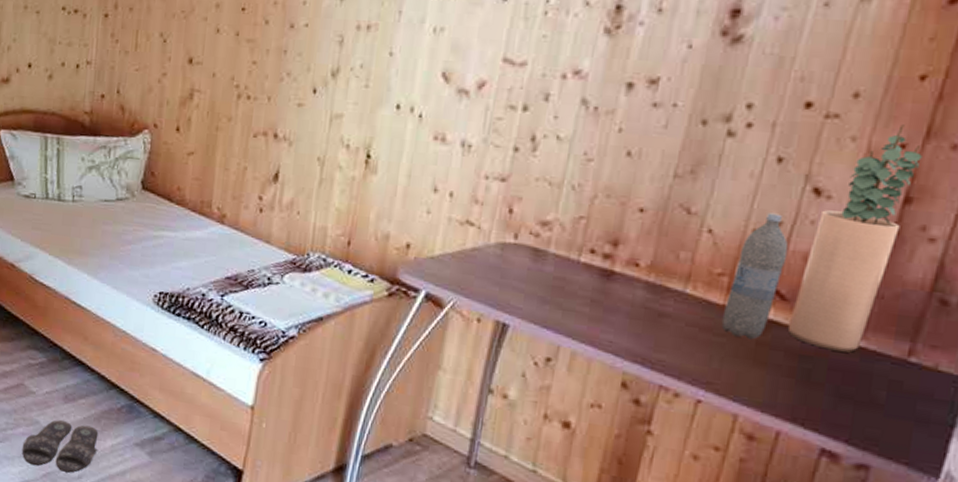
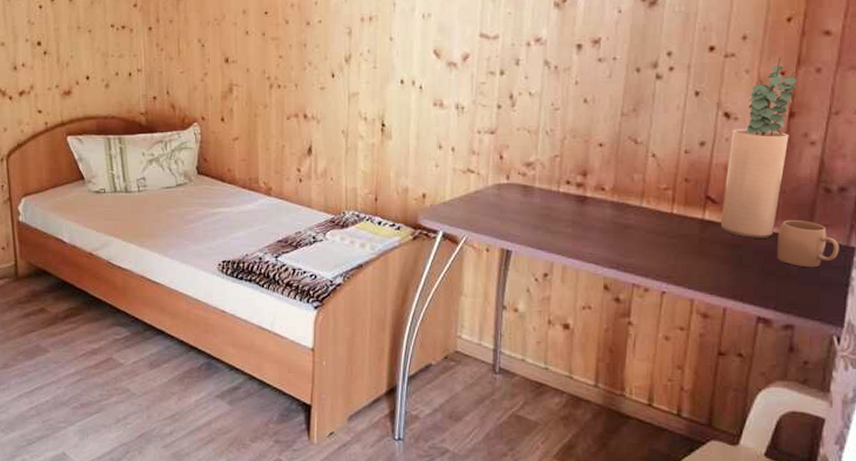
slippers: present [22,420,98,473] -> none [117,385,185,431]
water bottle: present [721,213,789,340] -> none [671,136,713,238]
mug: none [859,333,950,398] -> present [776,220,839,268]

